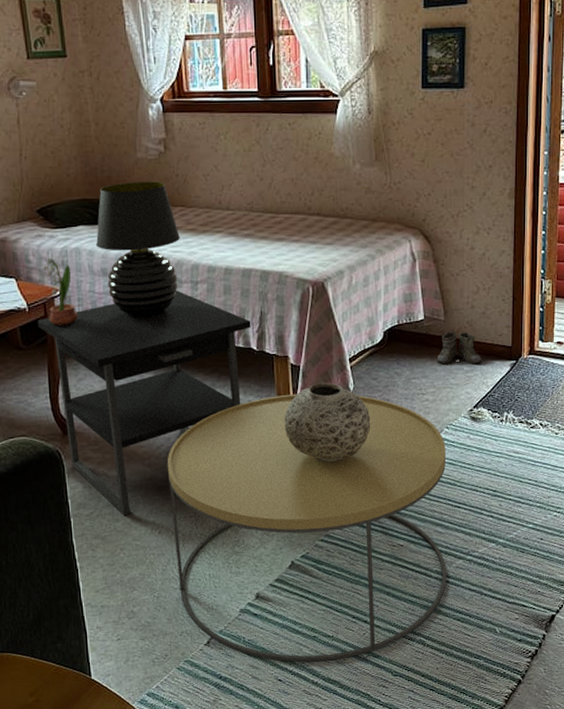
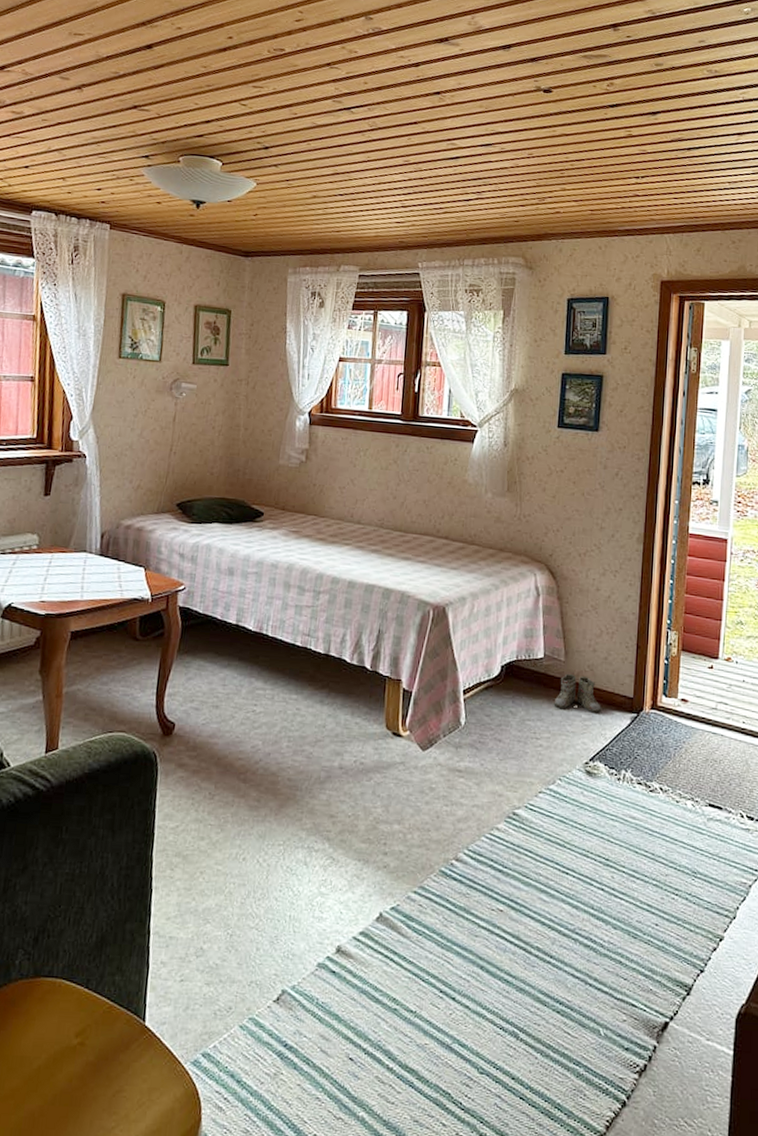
nightstand: present [37,290,251,516] -> none [157,598,368,834]
potted flower: present [42,257,78,325] -> none [169,551,199,621]
table lamp: present [96,181,180,318] -> none [227,486,309,623]
coffee table: present [167,393,446,662] -> none [255,721,557,1043]
vase: present [284,382,371,463] -> none [389,712,480,803]

